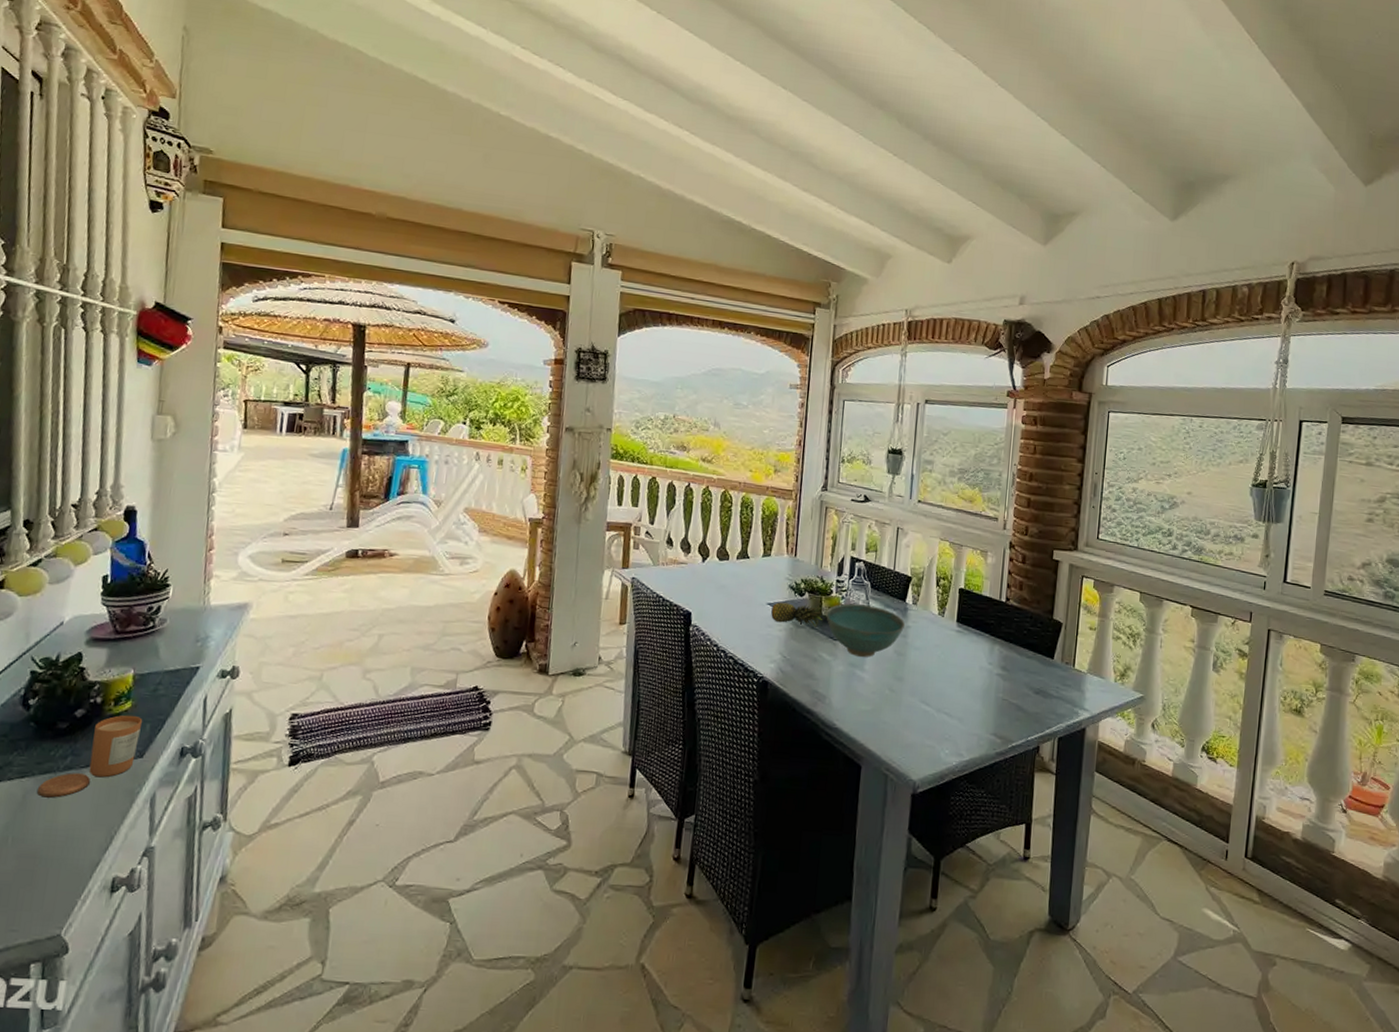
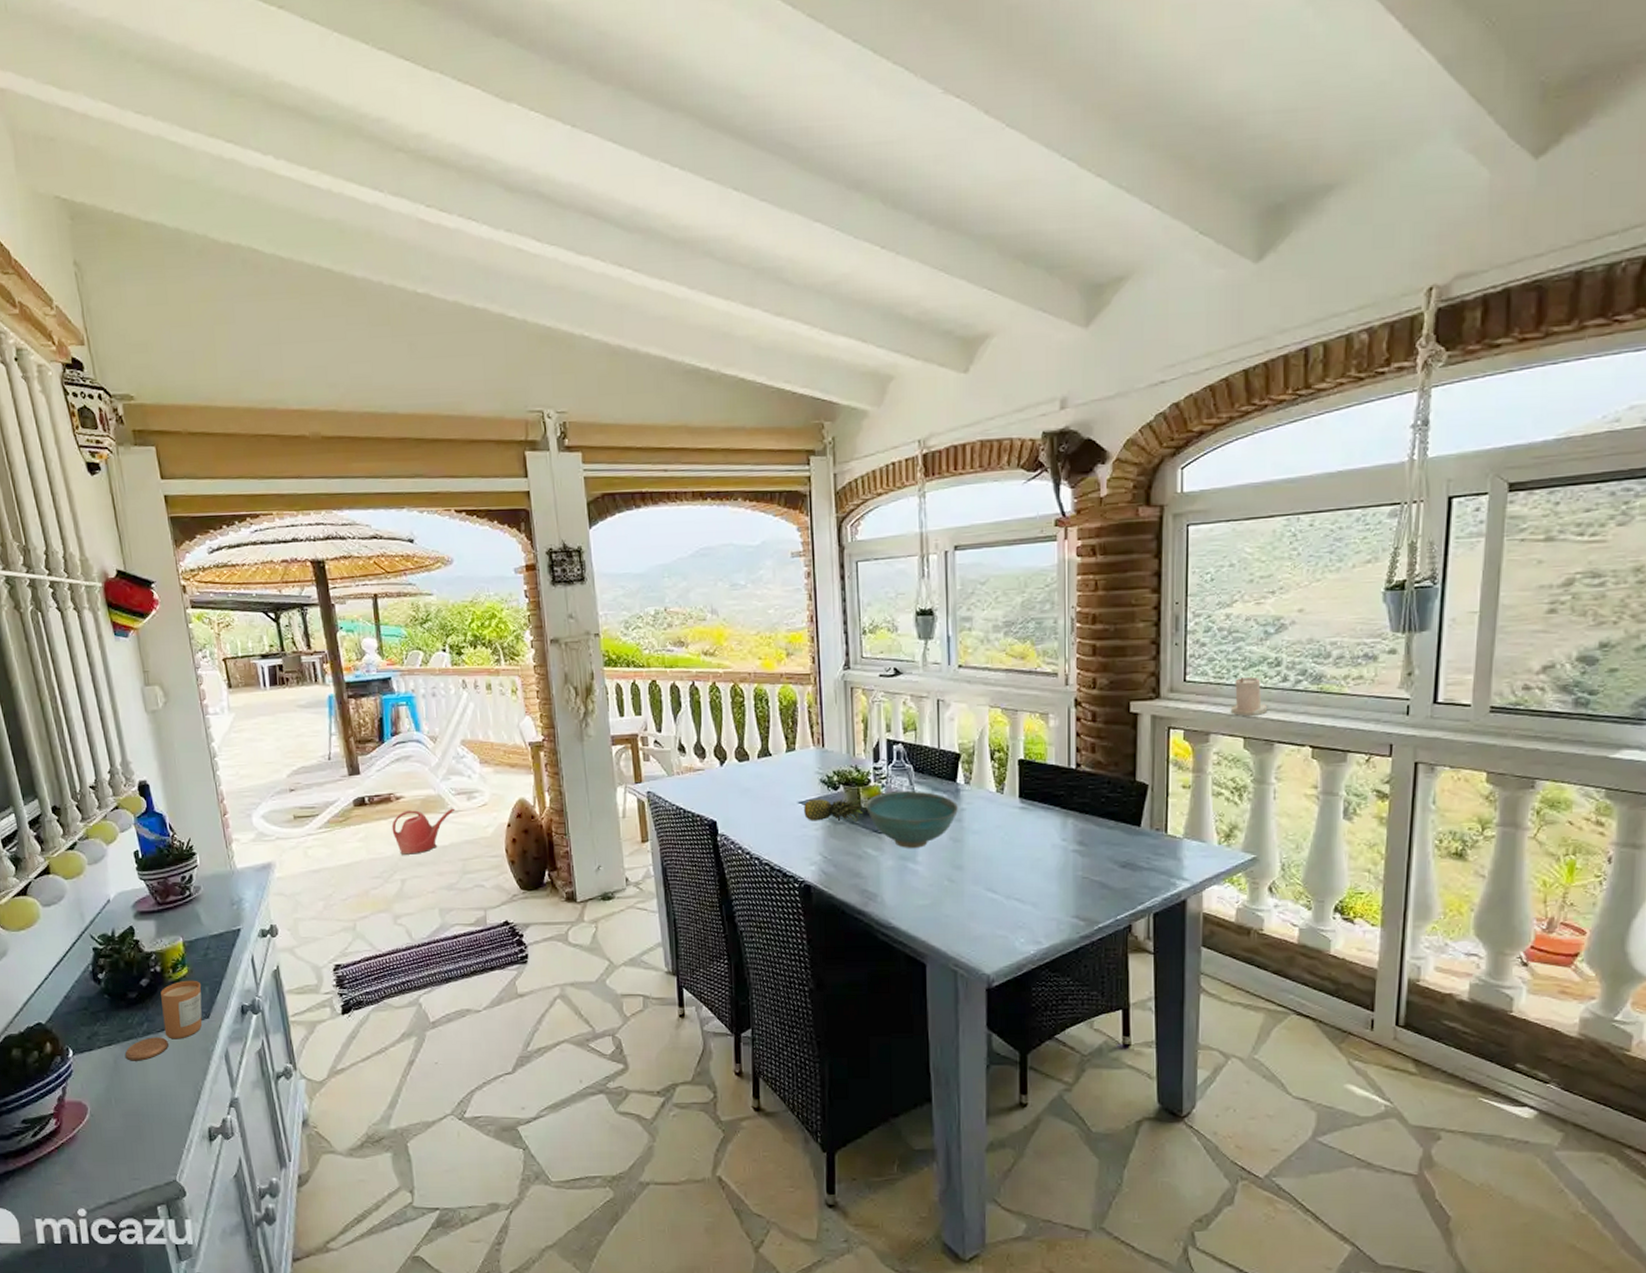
watering can: none [379,568,447,611] -> present [391,808,456,855]
candle: none [1131,541,1160,575] -> present [1230,676,1268,717]

